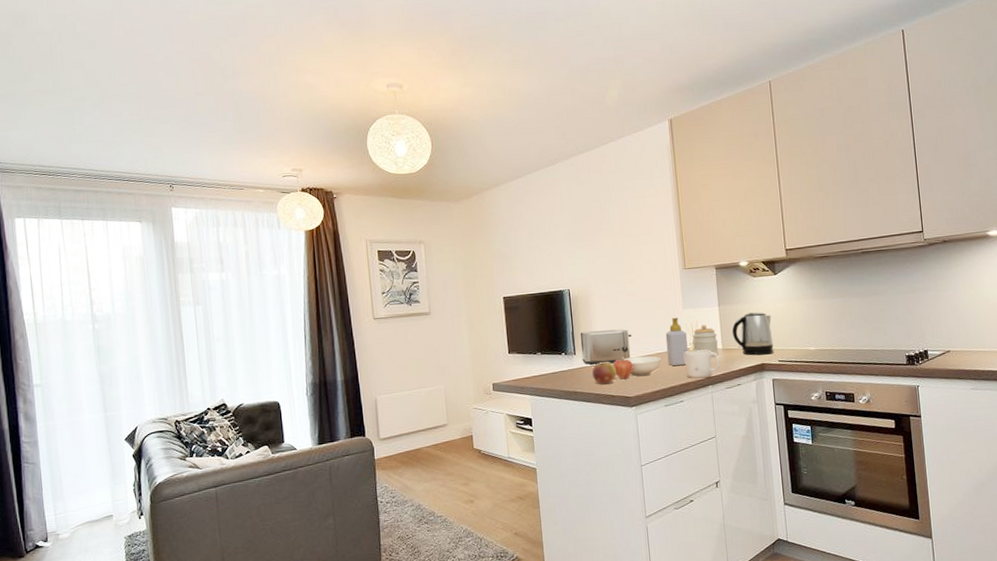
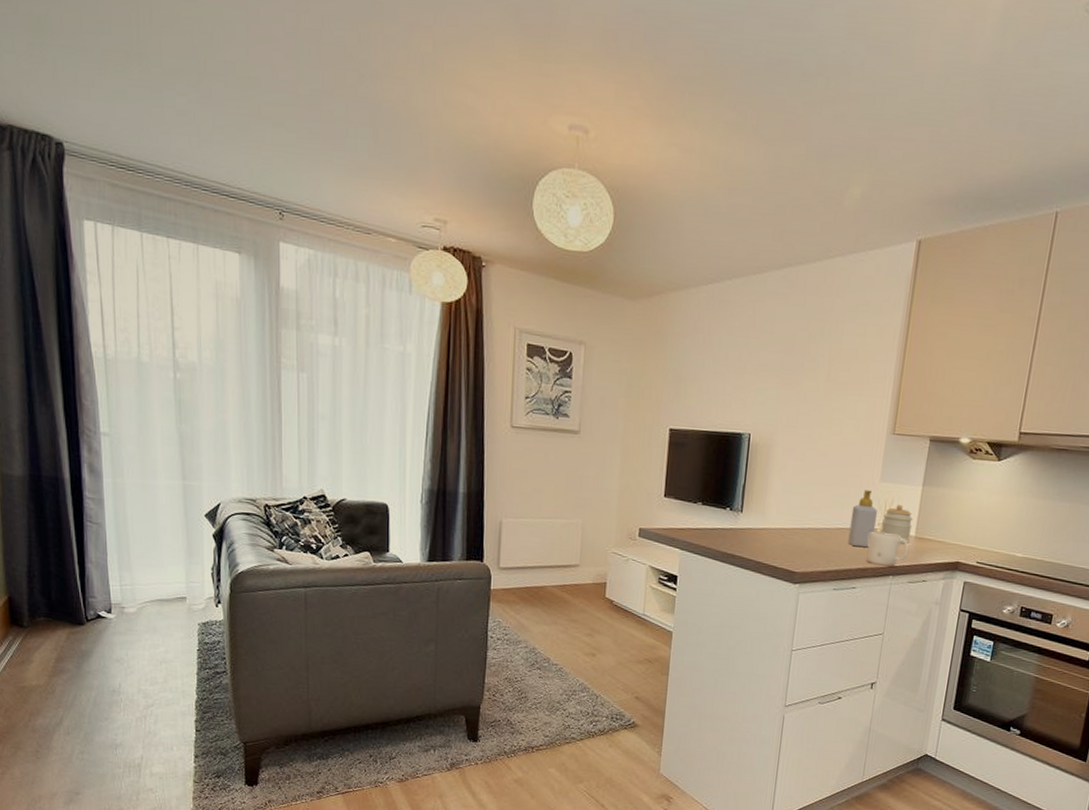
toaster: present [580,329,632,366] -> none [748,486,812,531]
fruit: present [591,362,617,385] -> none [756,526,787,553]
fruit: present [612,357,633,379] -> none [782,525,807,551]
bowl: present [621,356,662,376] -> none [794,526,842,552]
kettle: present [731,312,774,356] -> none [930,500,981,553]

